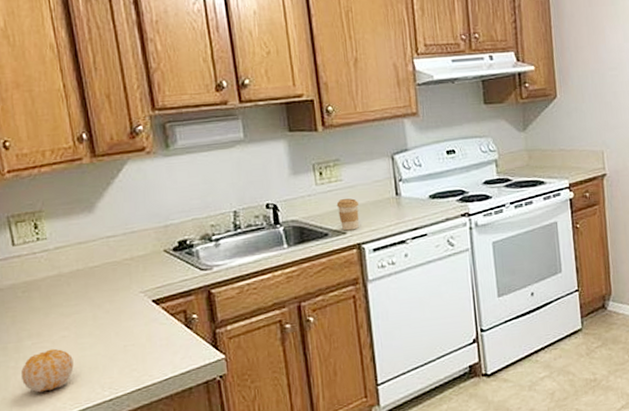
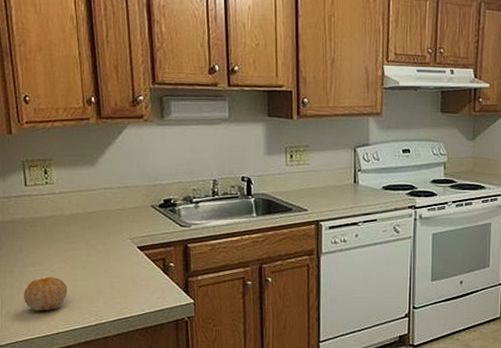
coffee cup: present [336,198,360,231] -> none [302,181,322,208]

